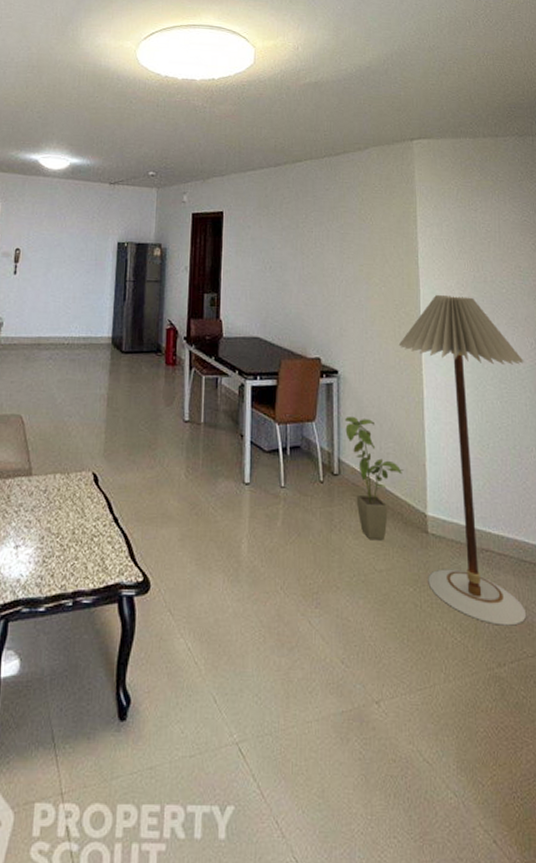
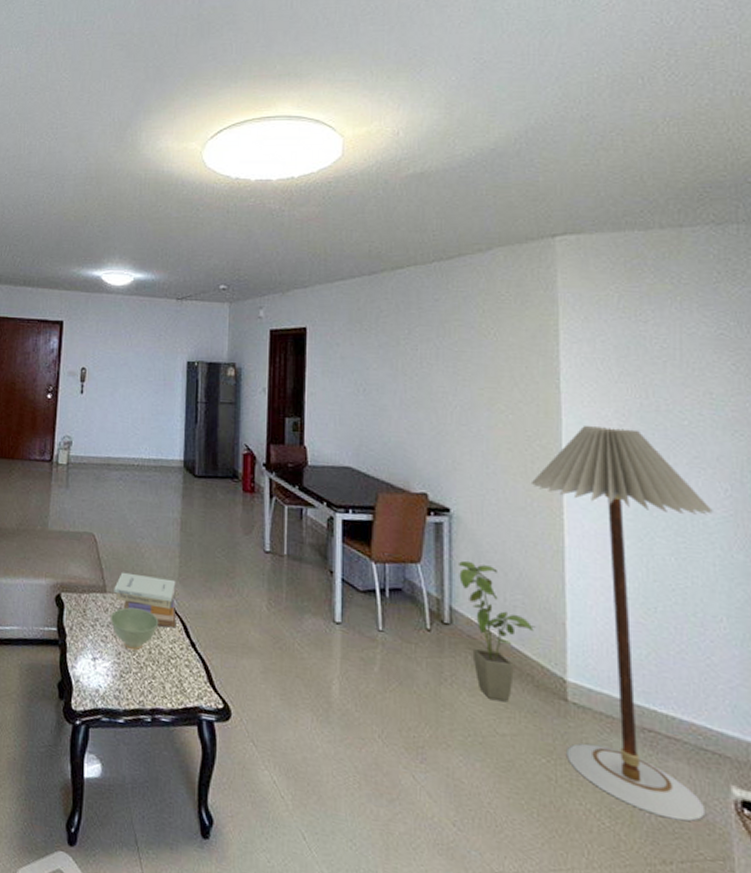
bowl: none [34,488,84,533] -> present [110,607,159,651]
books: none [39,452,102,505] -> present [114,572,177,628]

